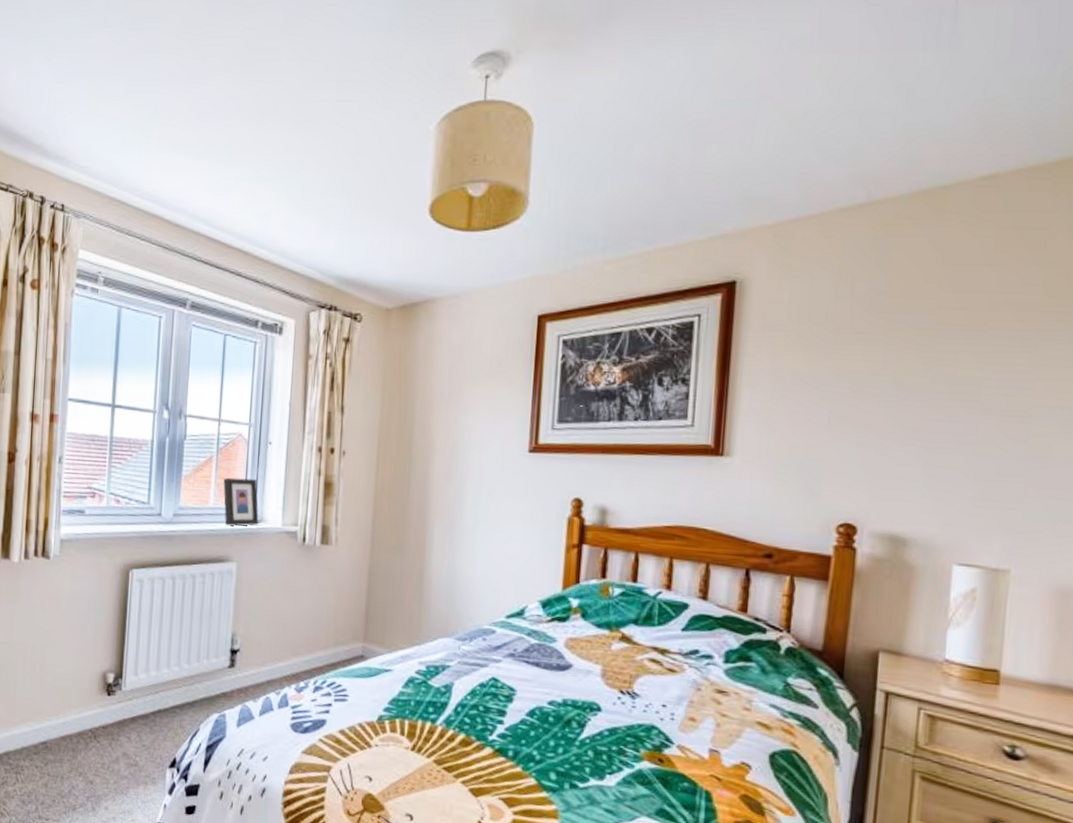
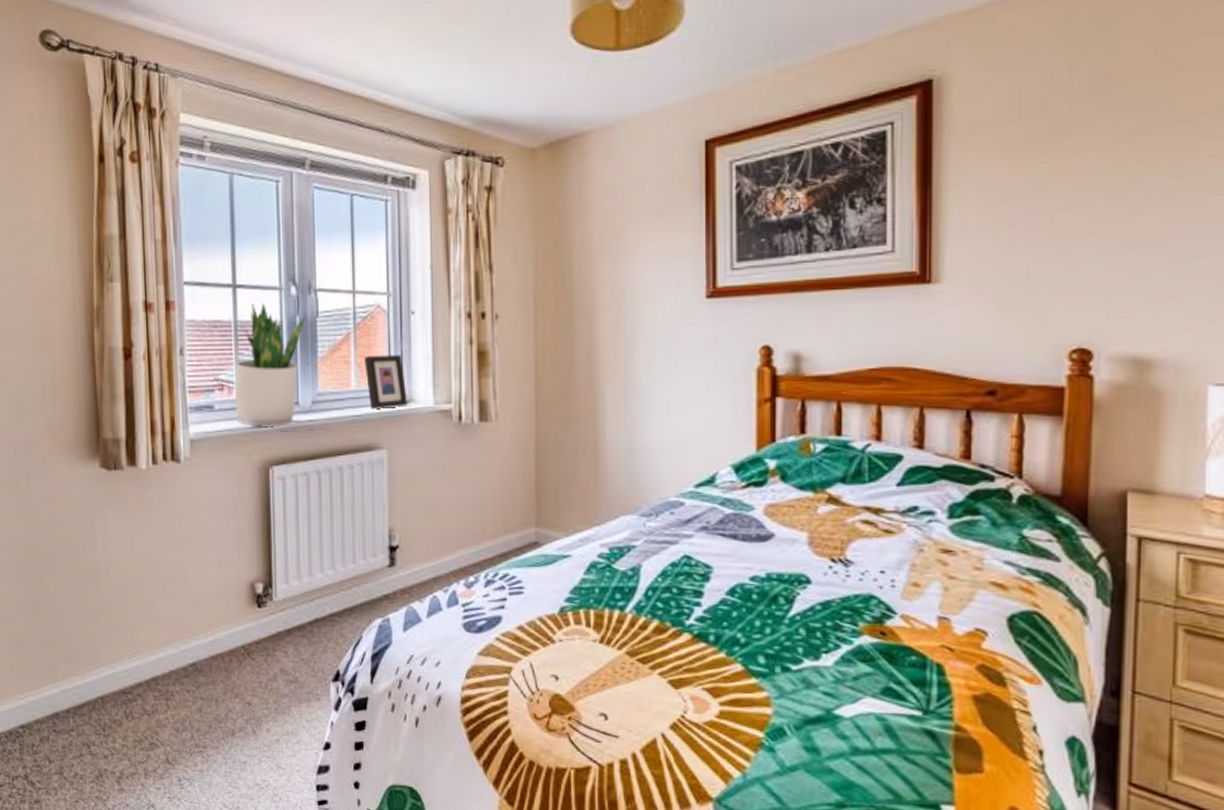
planter: none [104,422,176,534] -> present [235,303,307,426]

